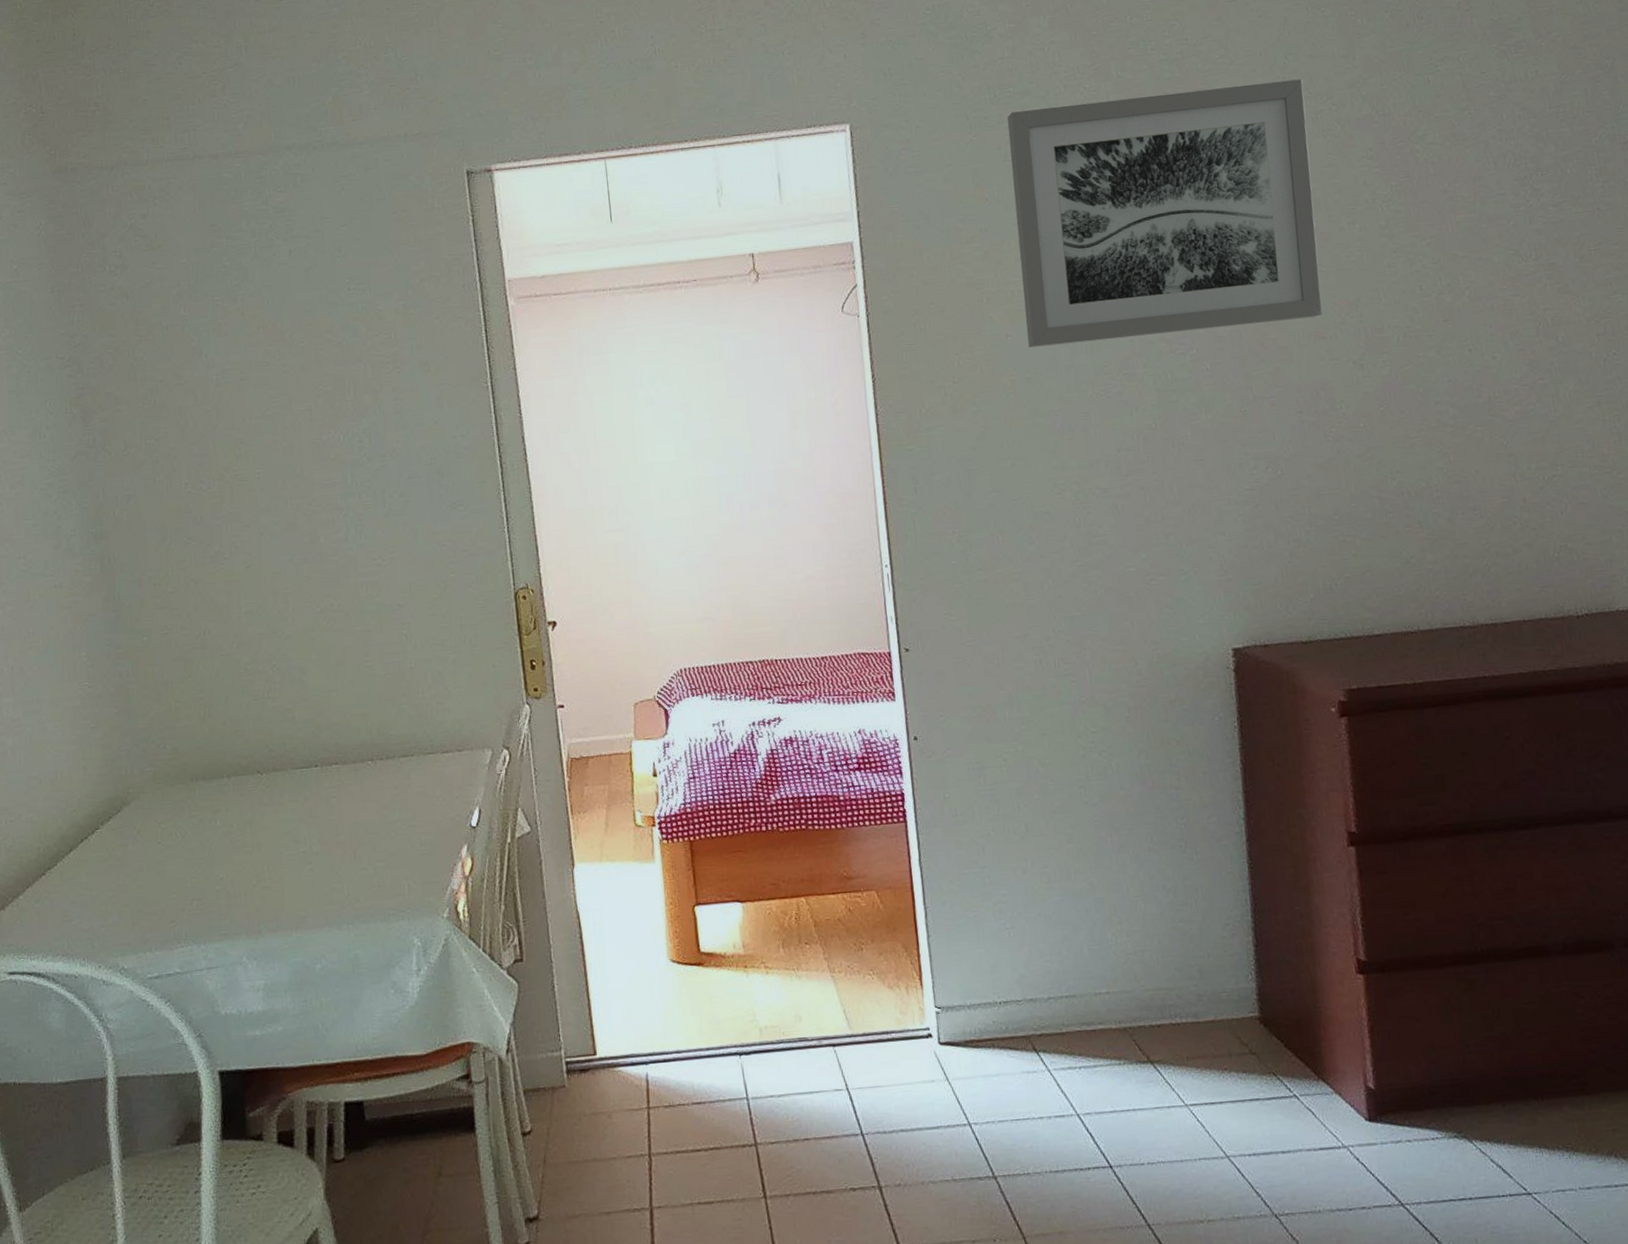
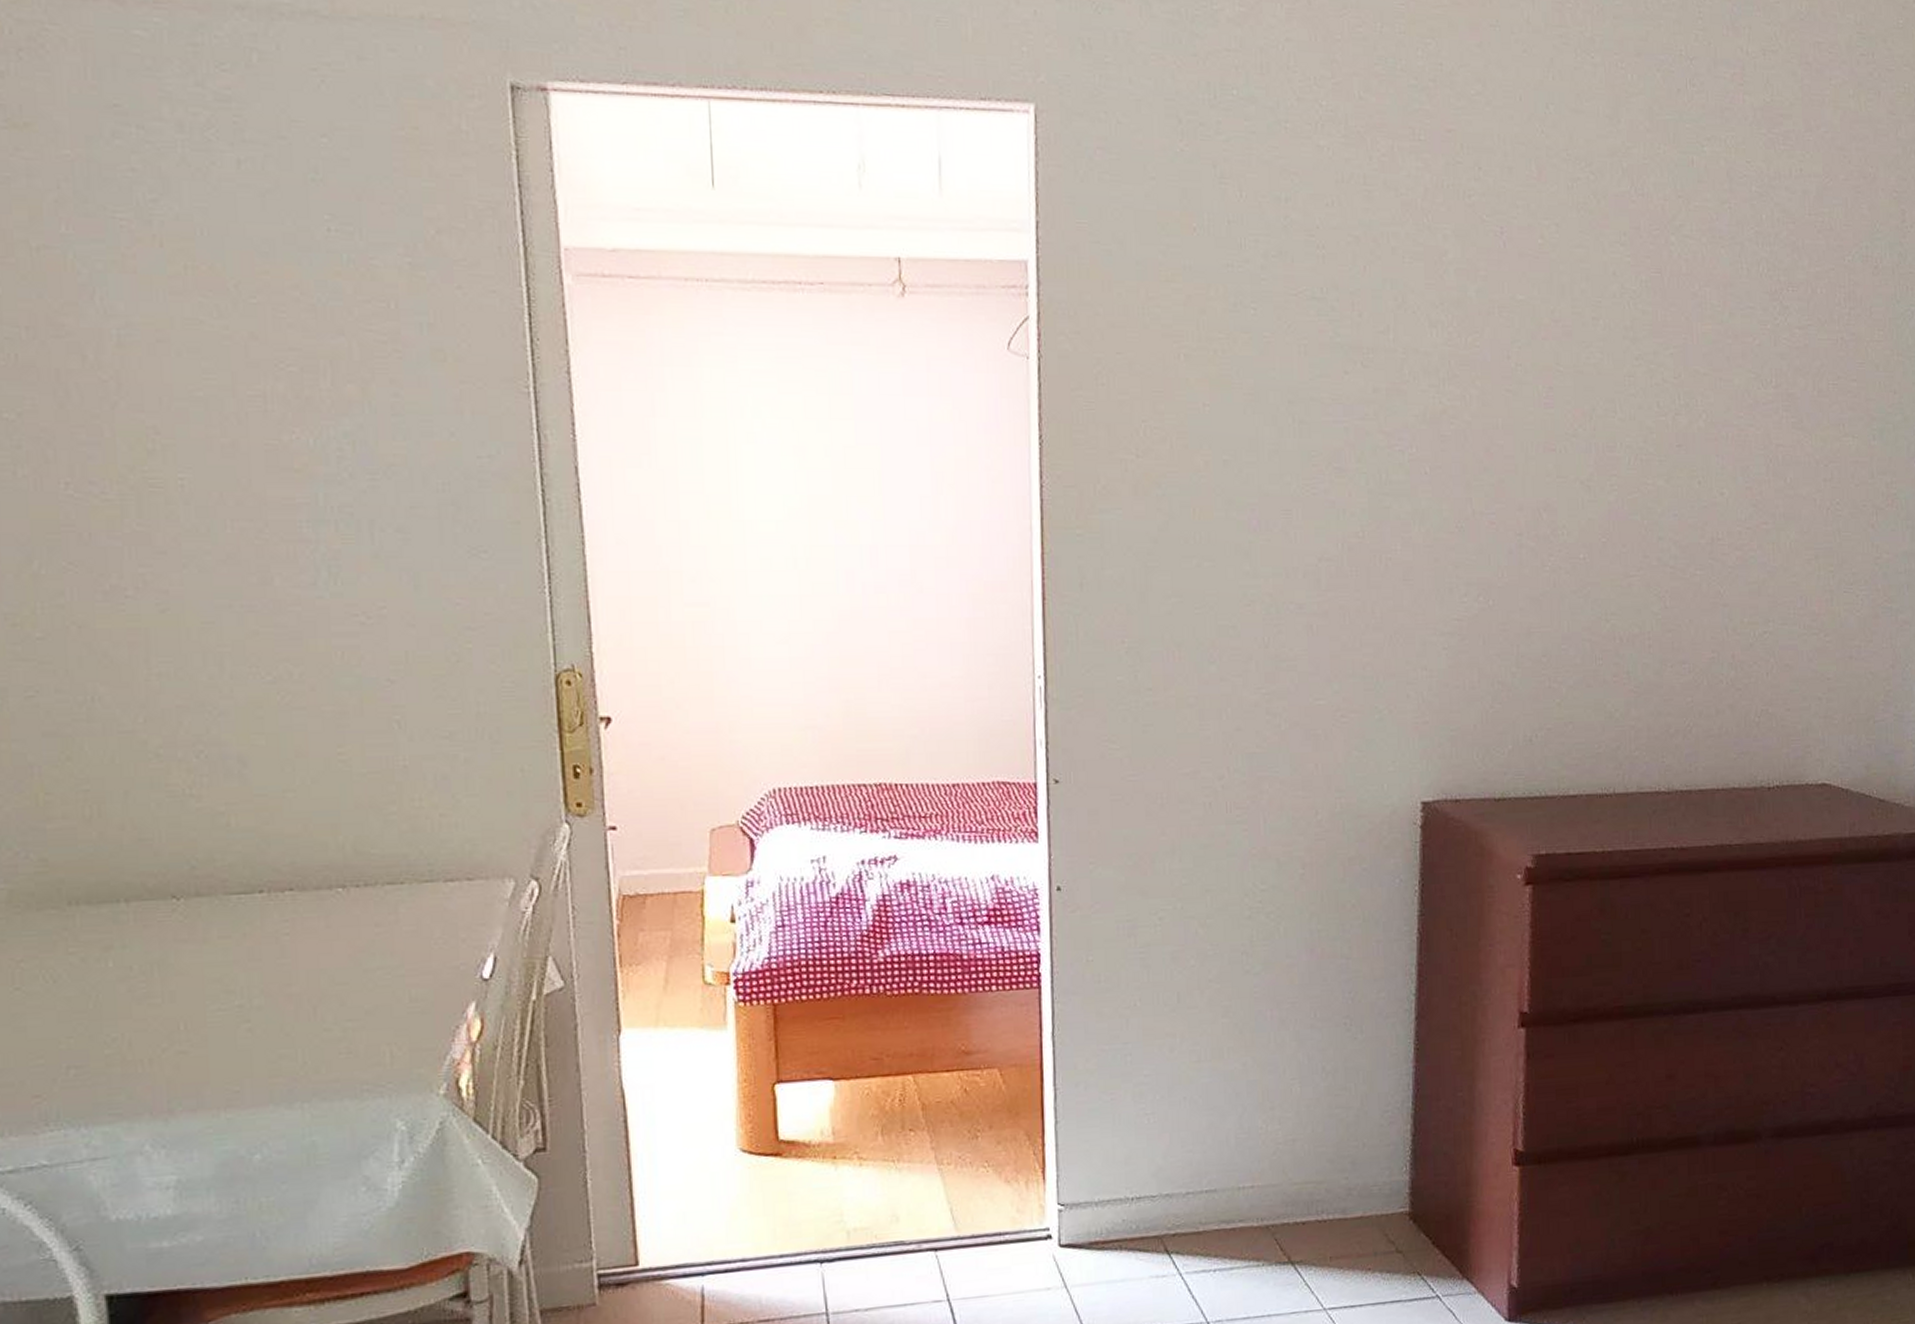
wall art: present [1007,79,1323,348] -> none [1226,122,1562,425]

